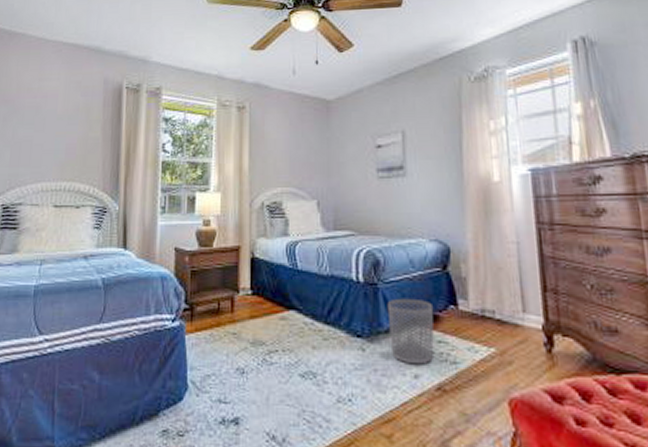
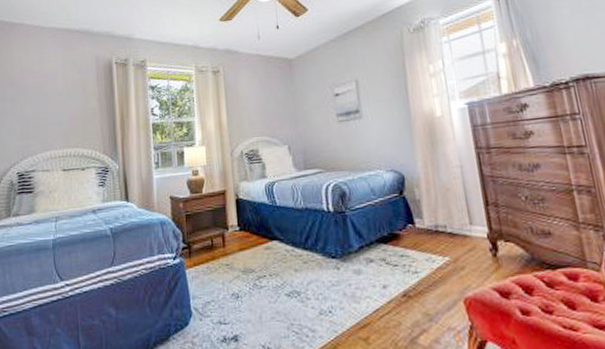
waste bin: present [387,298,435,365] -> none [355,221,398,277]

